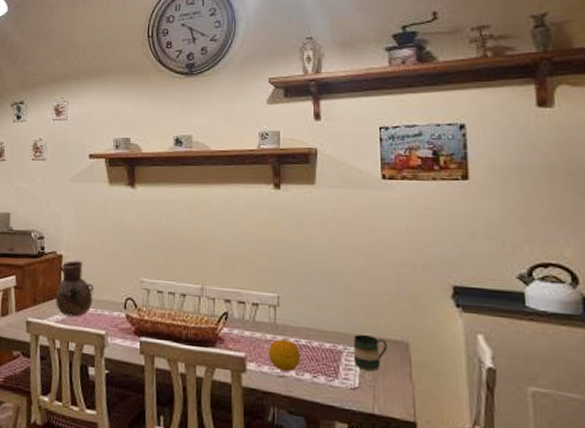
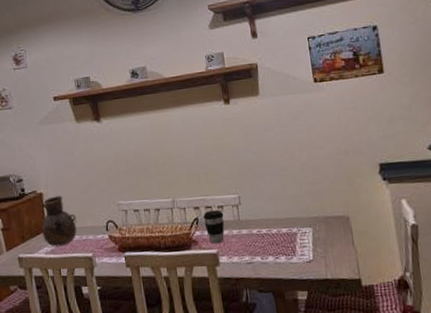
coffee cup: none [234,306,258,346] -> present [203,210,225,243]
fruit: present [269,339,301,372] -> none [236,231,264,258]
mug: present [353,334,387,371] -> none [305,215,333,245]

